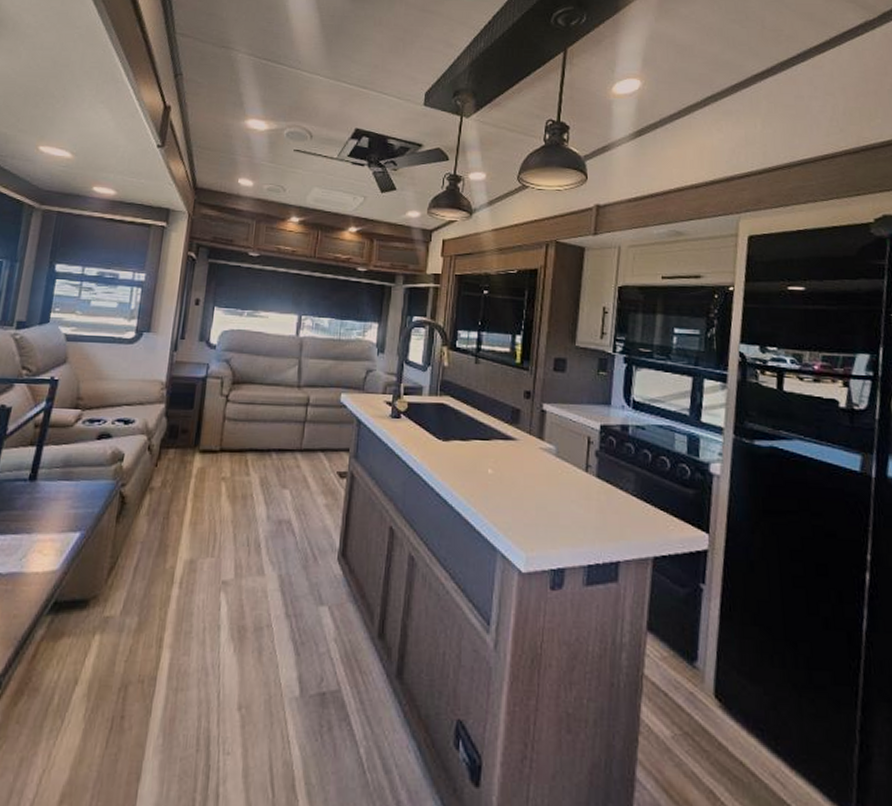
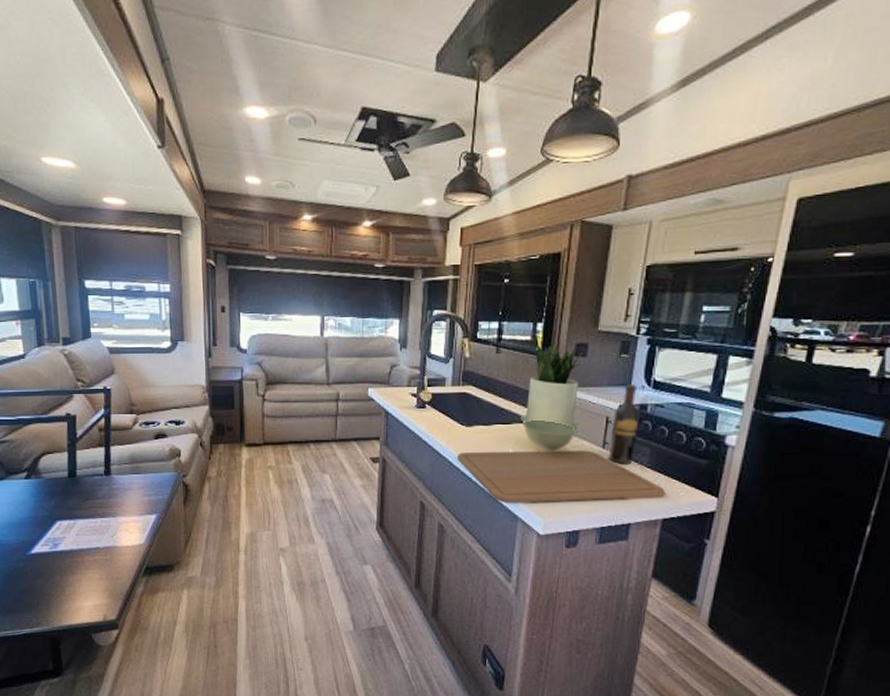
chopping board: none [433,470,654,533] -> present [458,450,665,503]
planter: none [499,357,561,450] -> present [520,344,582,430]
bowl: none [503,437,559,474] -> present [524,420,577,453]
wine bottle: none [591,403,621,491] -> present [608,384,639,464]

